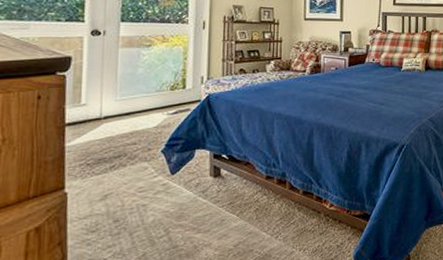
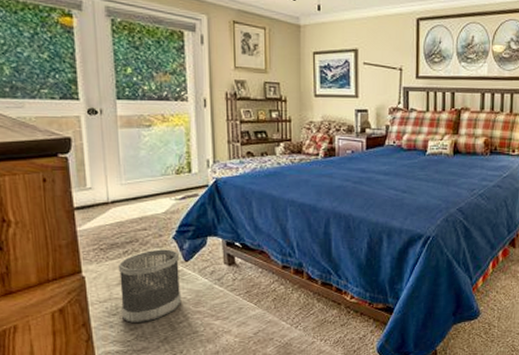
wastebasket: none [101,162,167,240] -> present [117,249,182,323]

